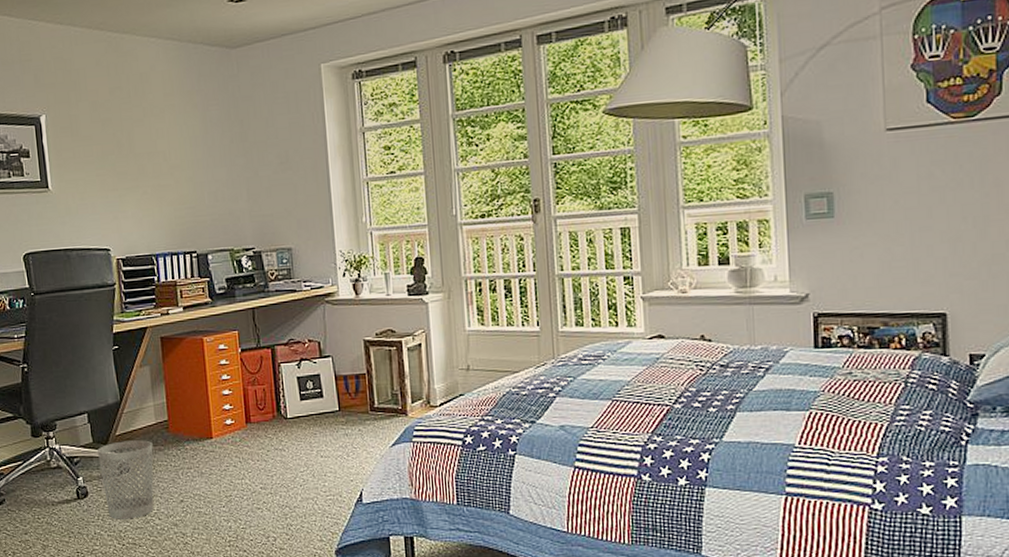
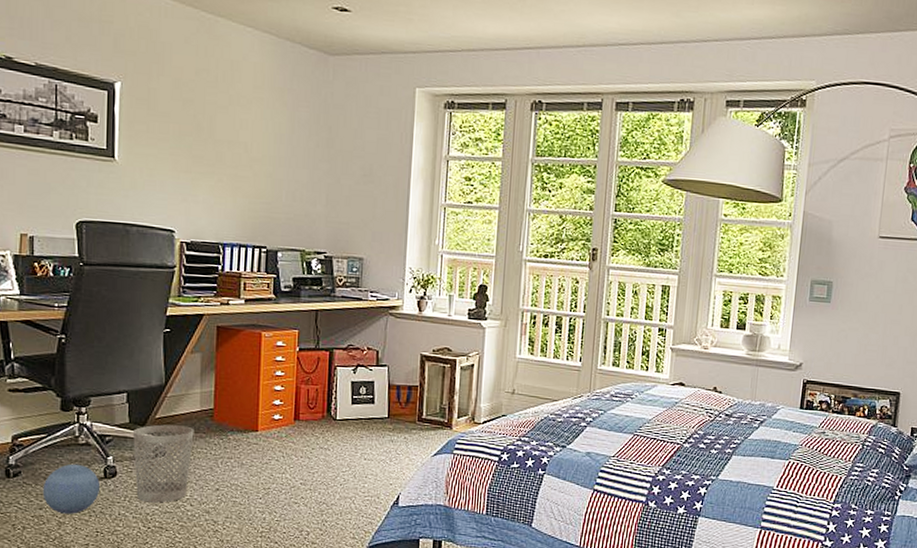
ball: none [25,487,76,537] -> present [42,463,101,514]

